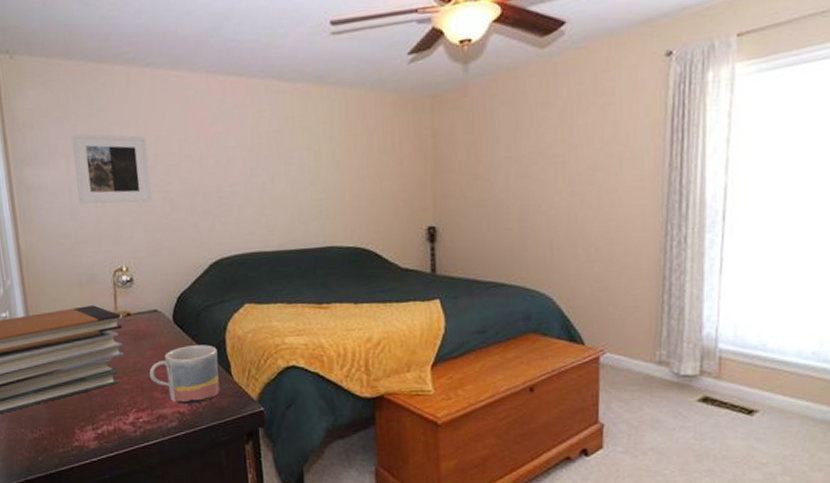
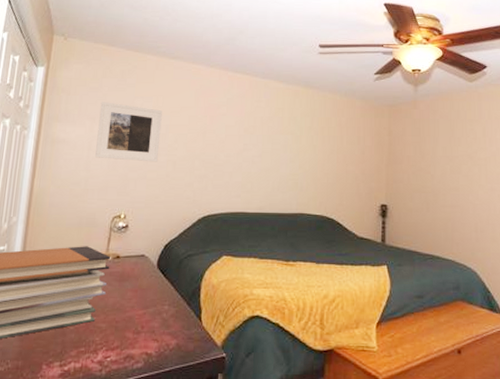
mug: present [149,345,220,404] -> none [126,290,192,346]

